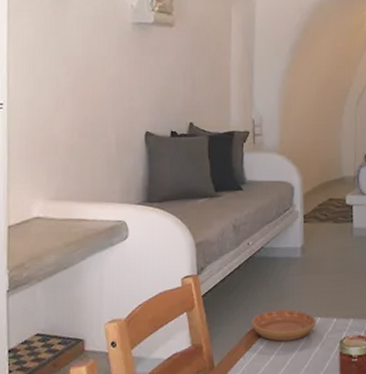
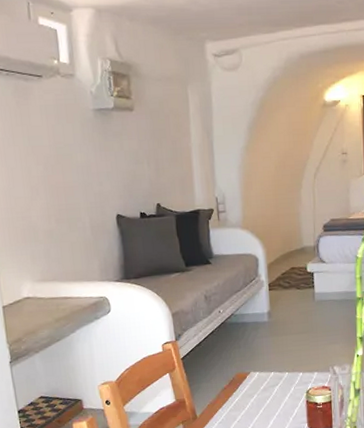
saucer: present [252,309,316,342] -> none [227,366,285,394]

